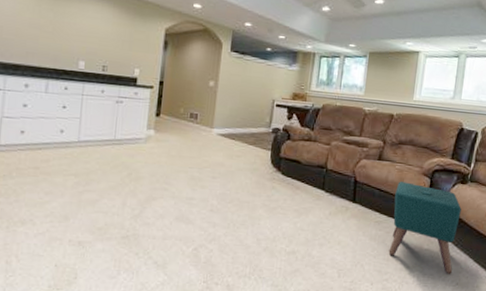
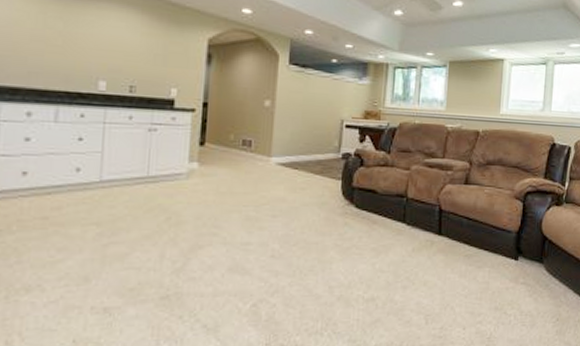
ottoman: present [388,181,461,274] -> none [481,207,558,310]

